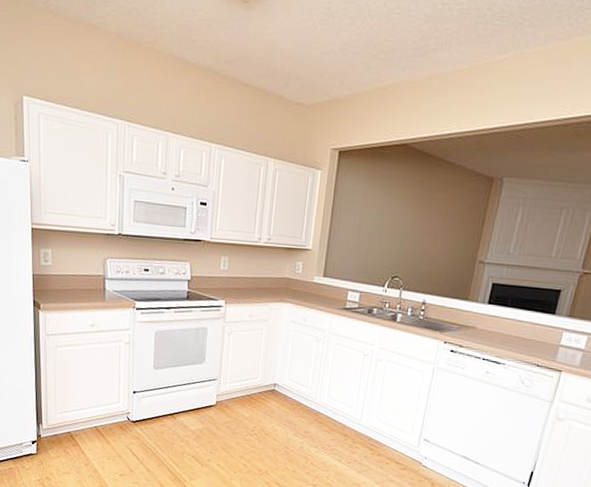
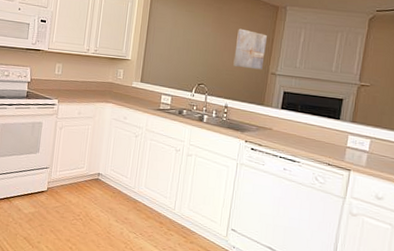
wall art: none [434,207,477,258] -> present [233,28,267,70]

